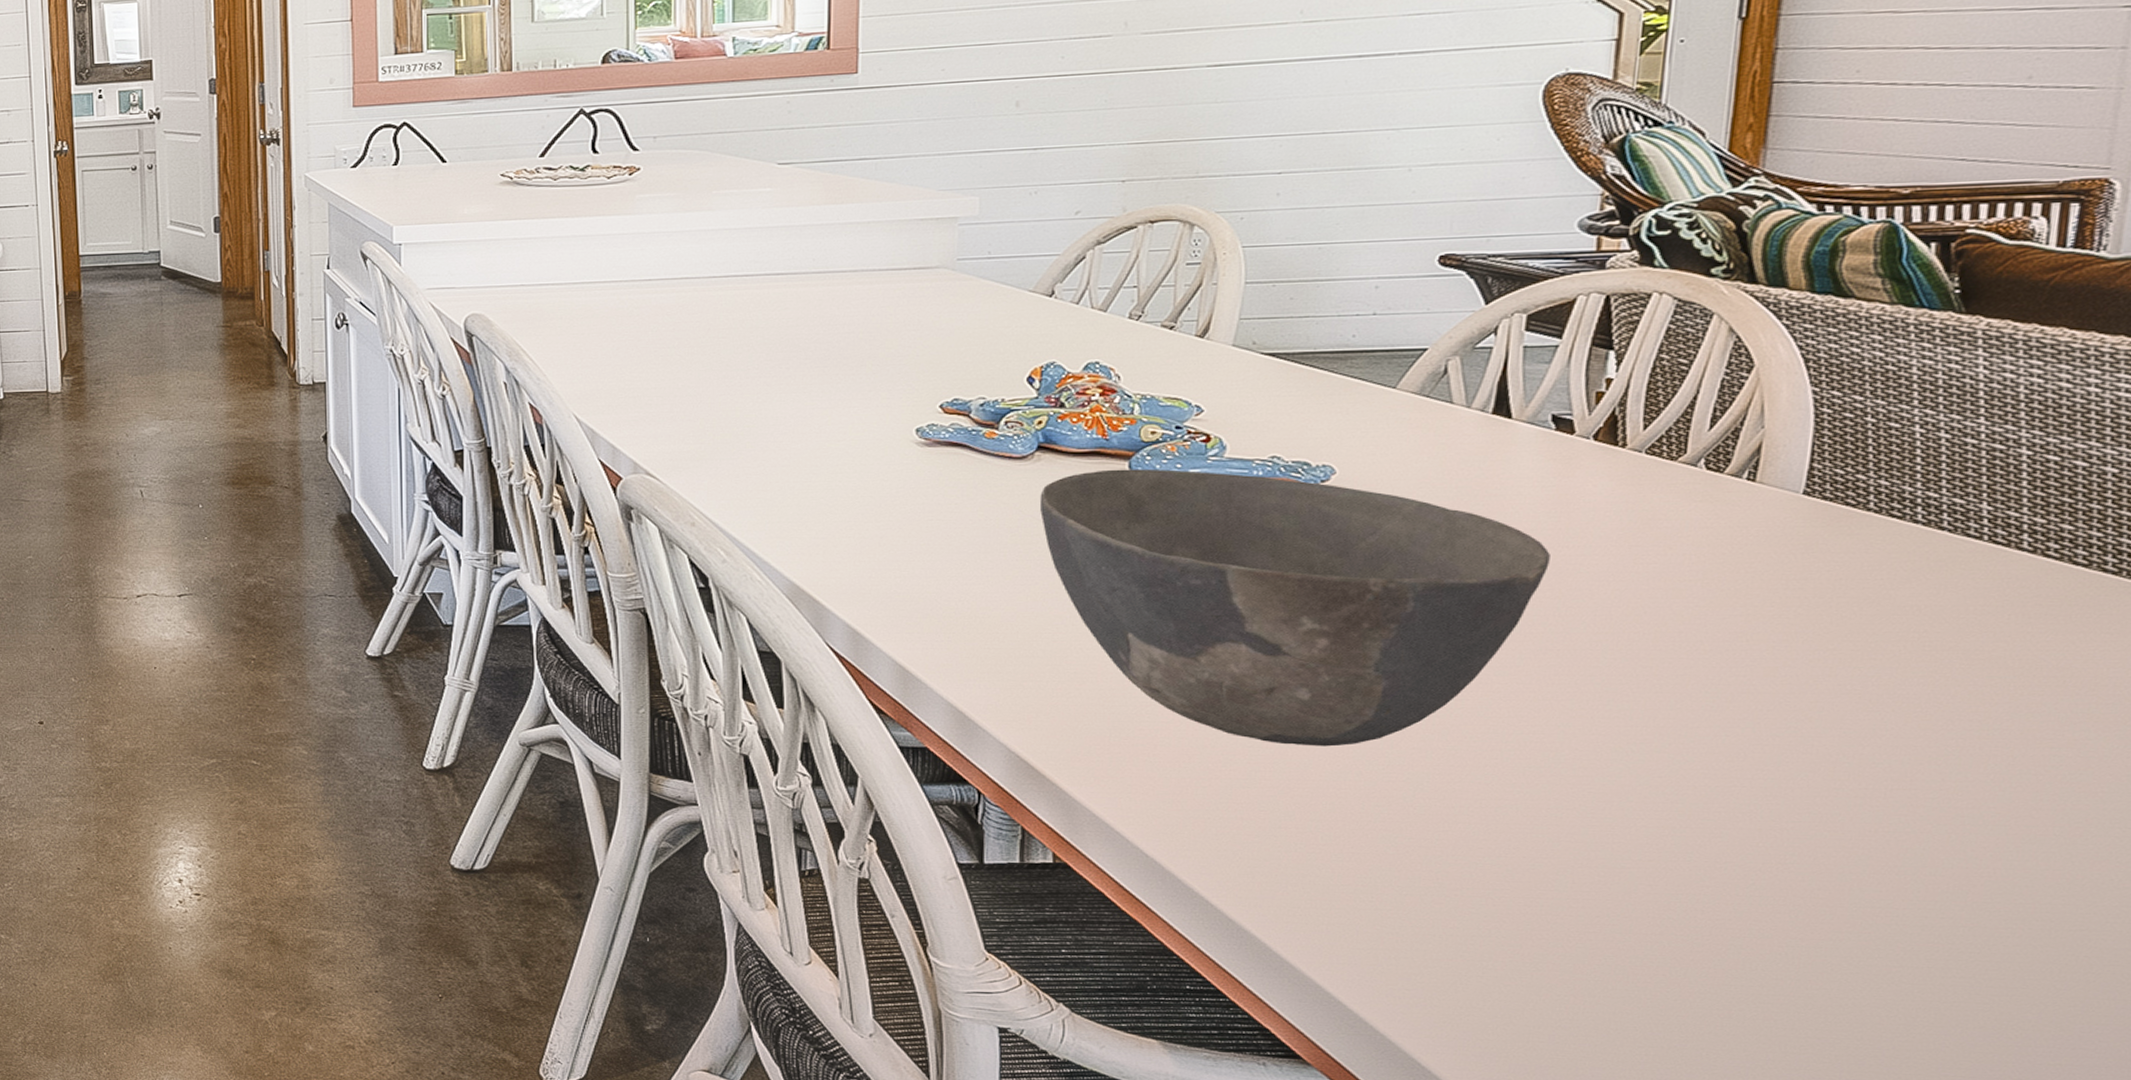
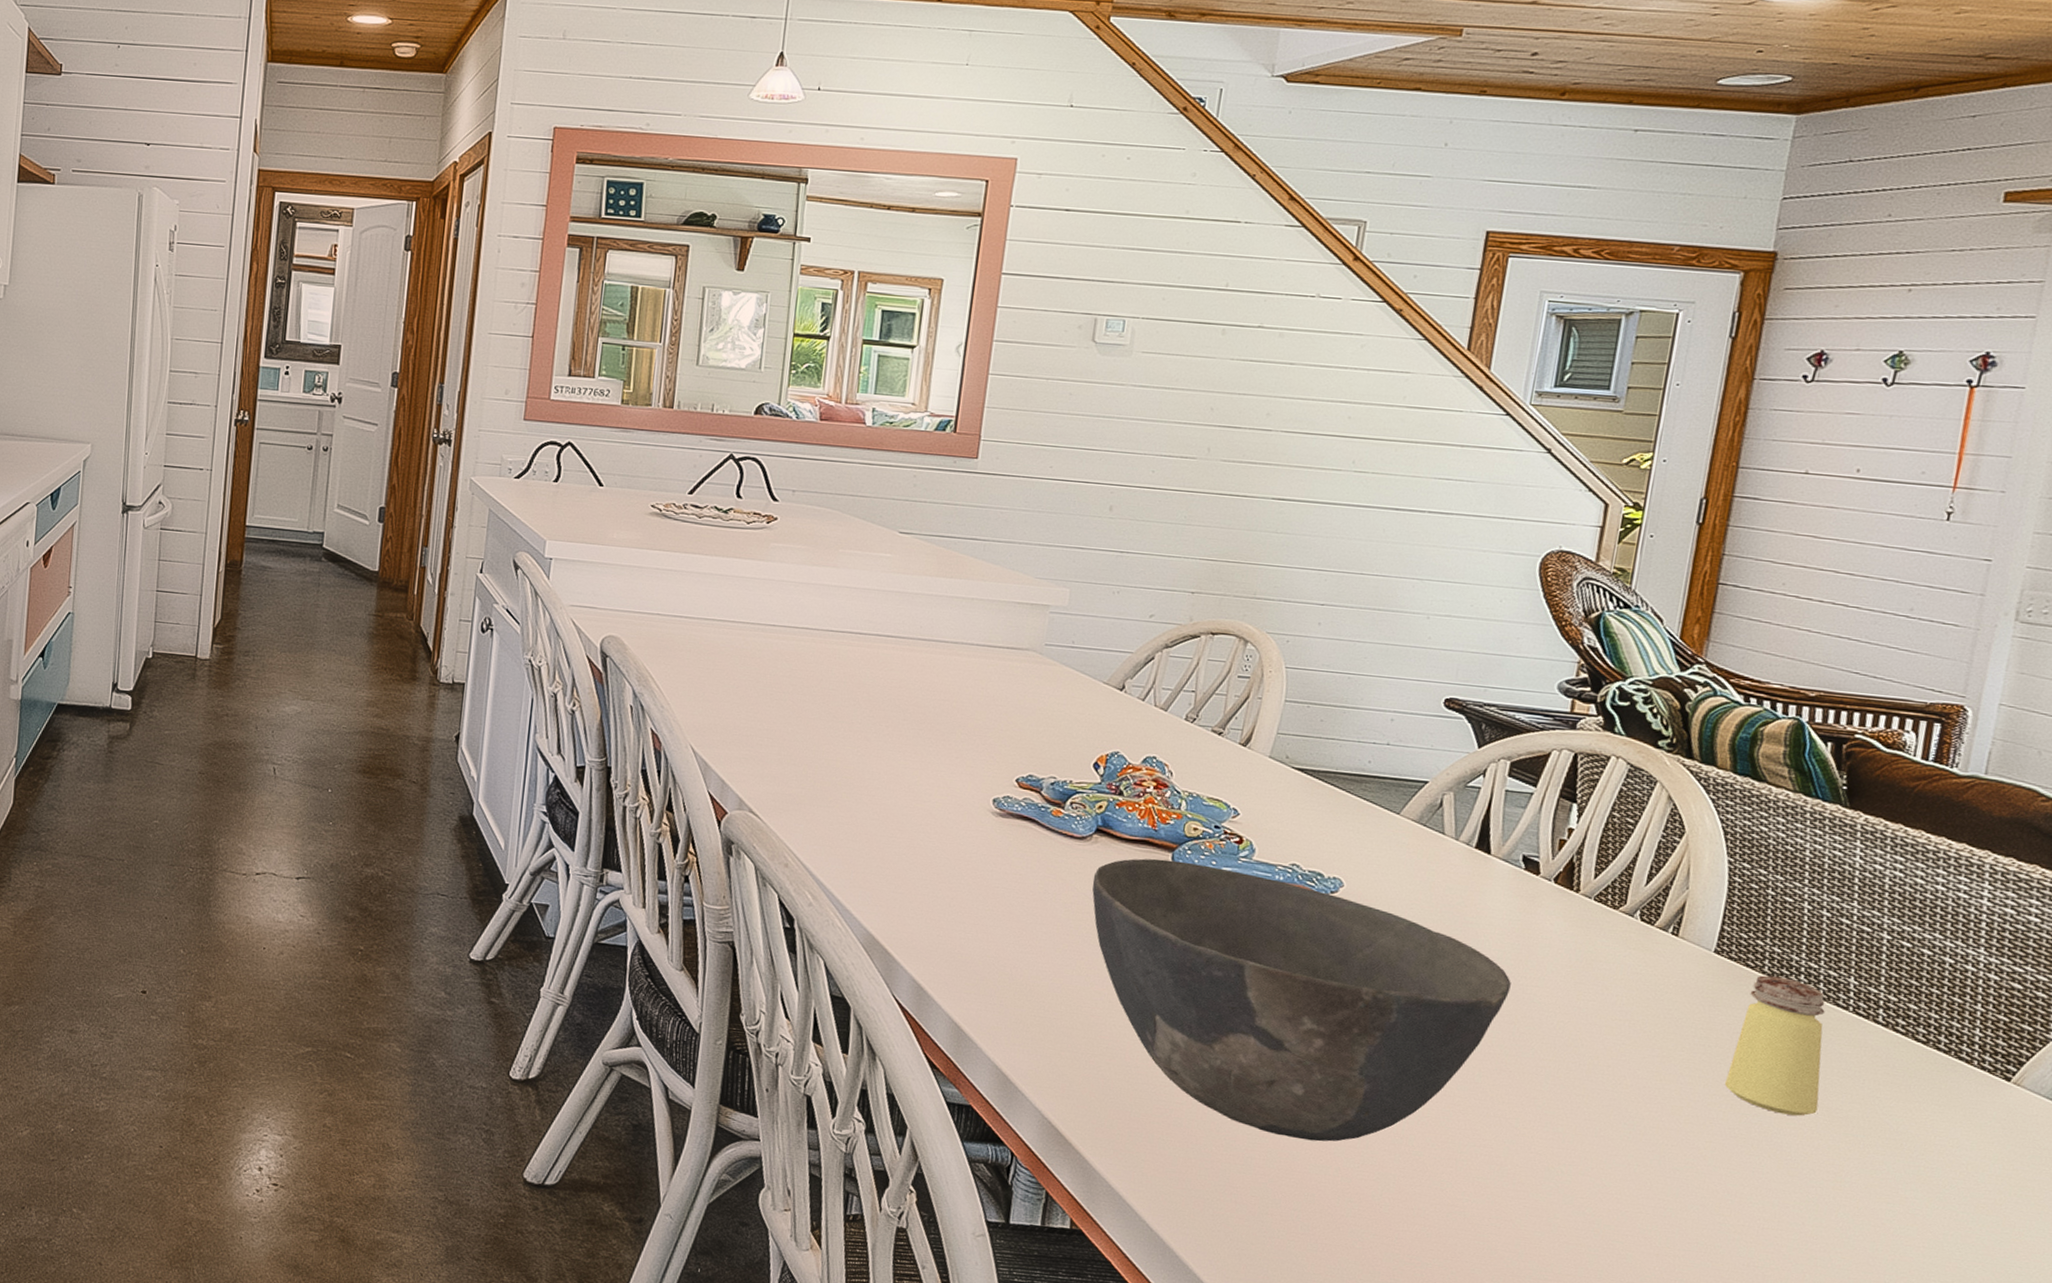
saltshaker: none [1828,512,1952,663] -> present [1724,975,1826,1116]

